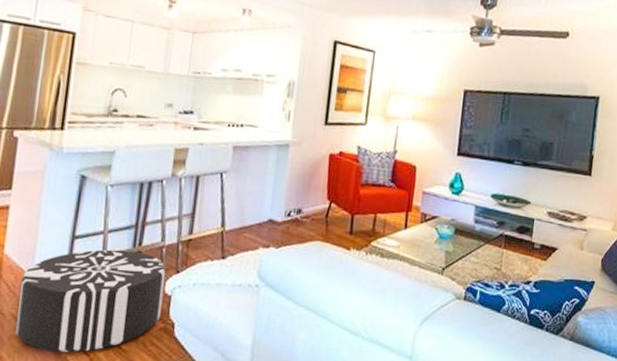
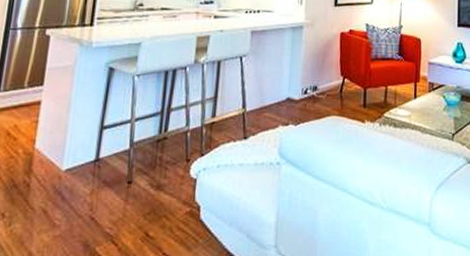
pouf: present [15,249,166,353] -> none [44,137,191,243]

